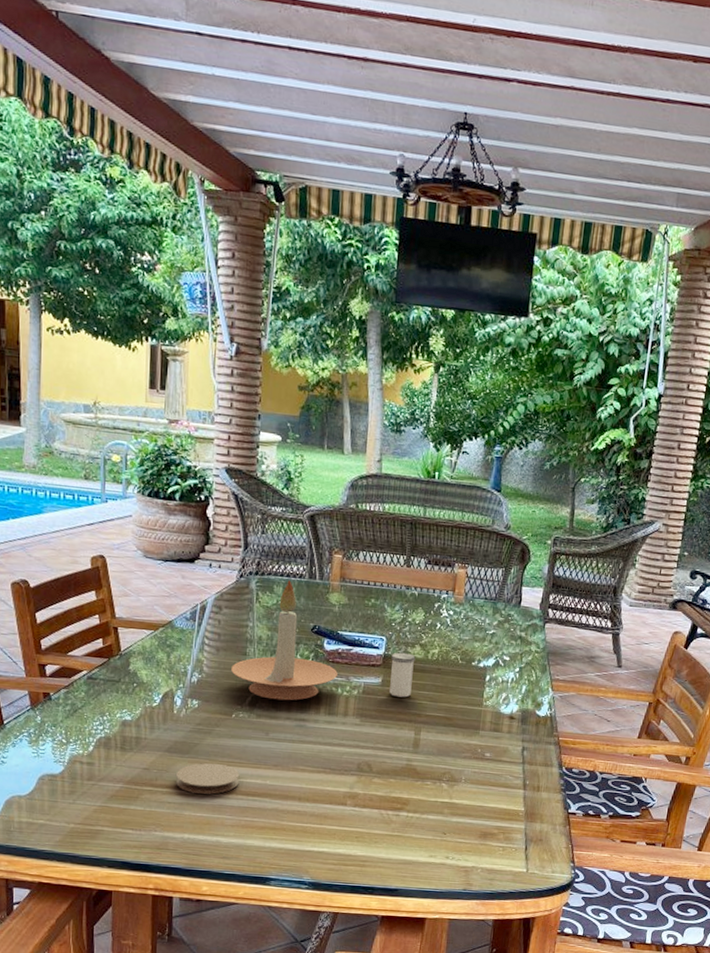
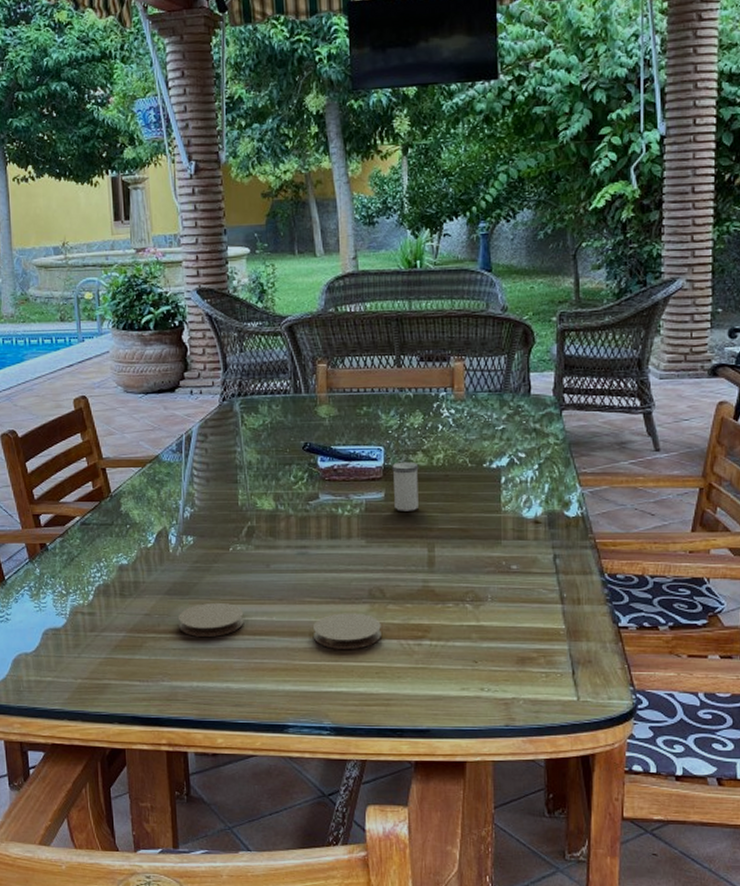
candle holder: present [231,580,338,701] -> none [223,398,336,528]
coaster: none [303,782,365,815] -> present [313,613,381,649]

